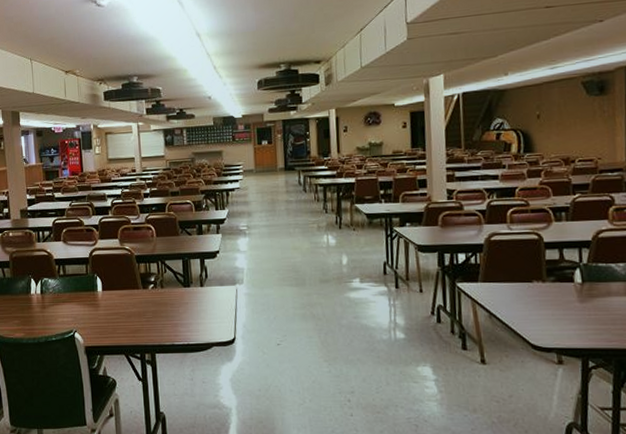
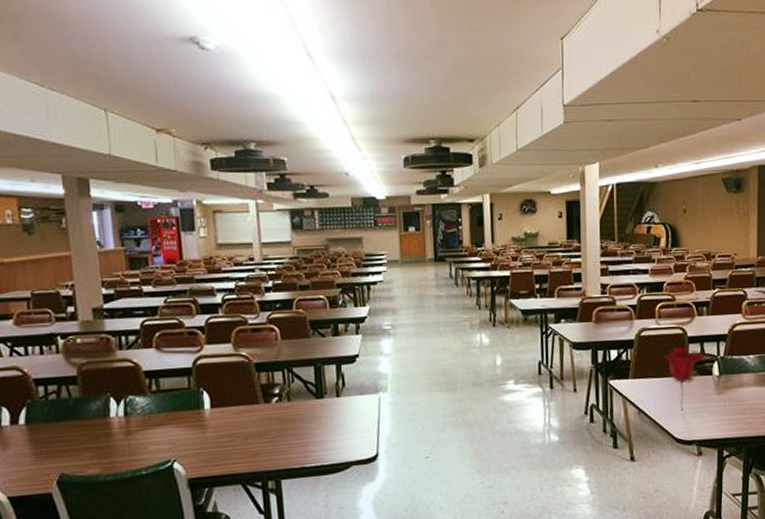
flower: none [516,252,566,317] -> present [663,346,706,411]

